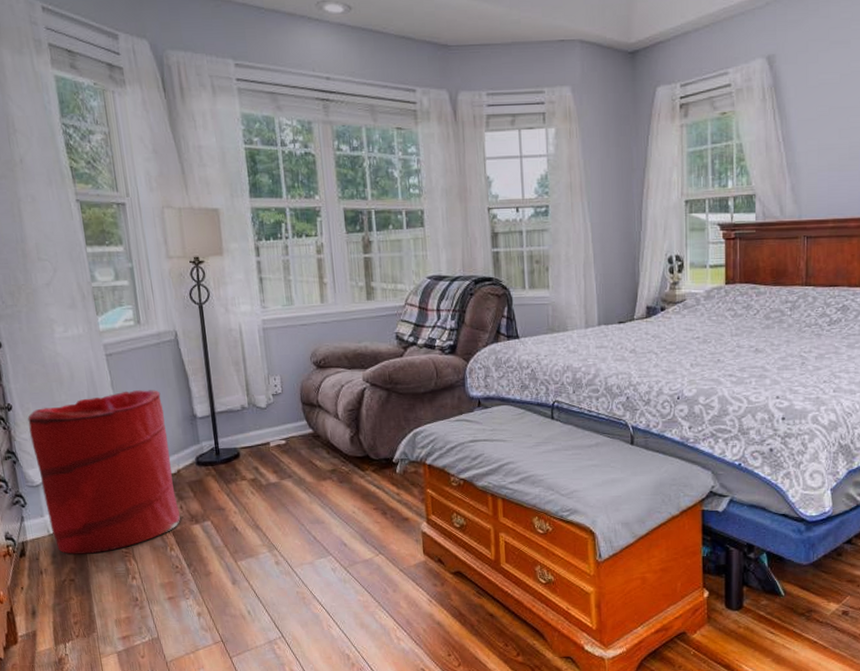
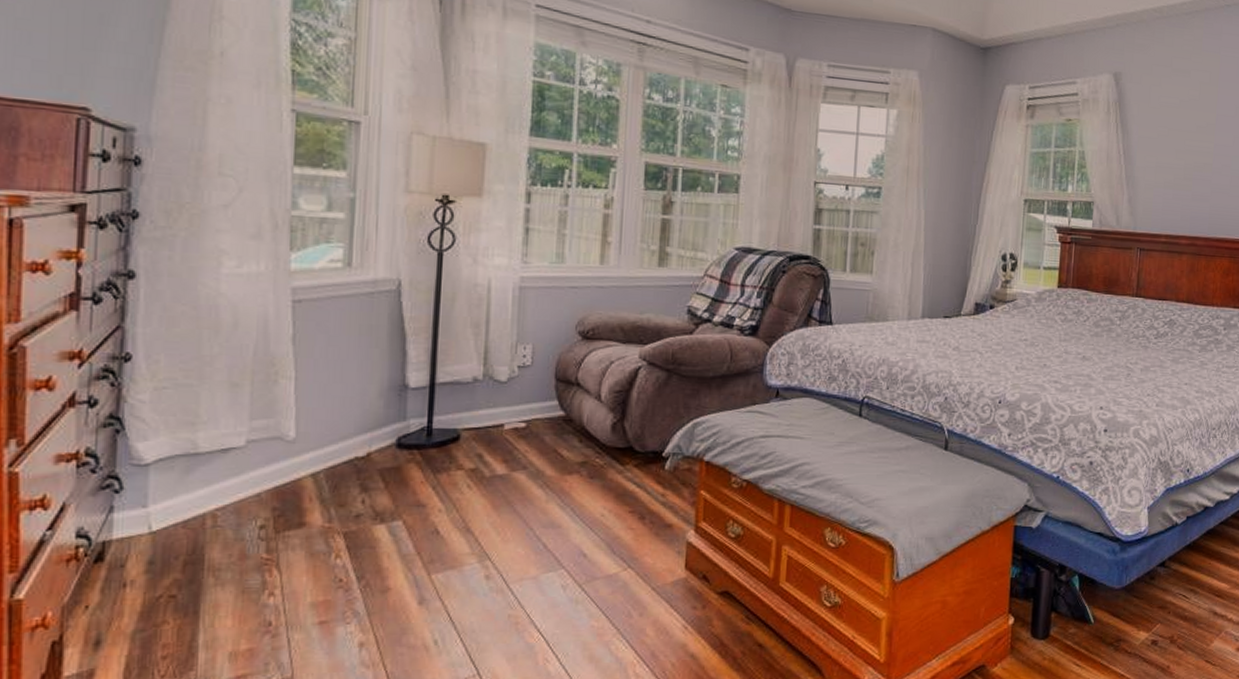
laundry hamper: present [27,390,180,555] -> none [152,348,363,561]

